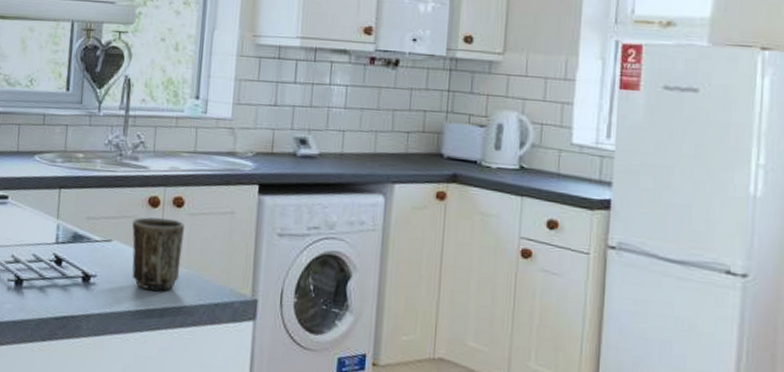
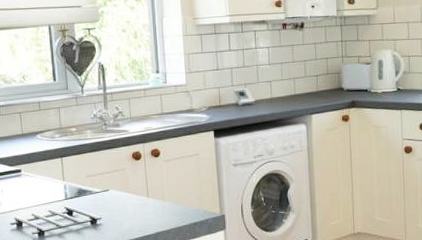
mug: present [132,217,184,291] -> none [123,166,165,221]

